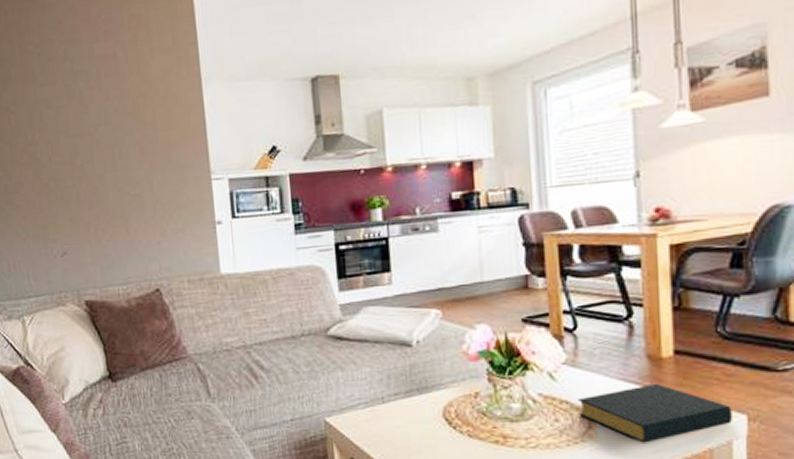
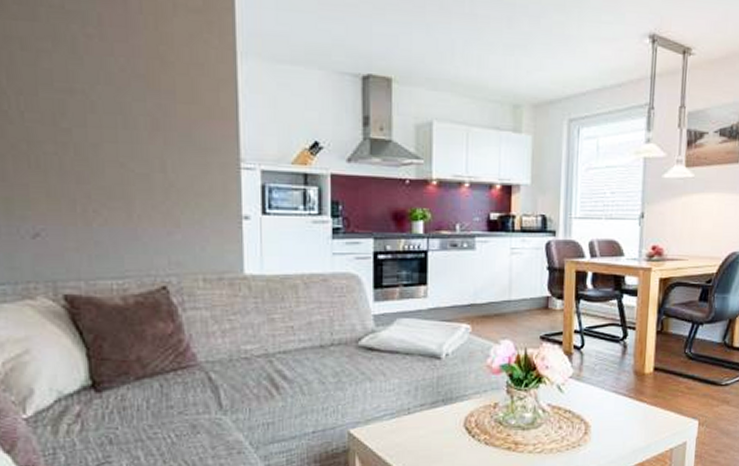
hardback book: present [578,383,732,443] -> none [578,395,689,446]

